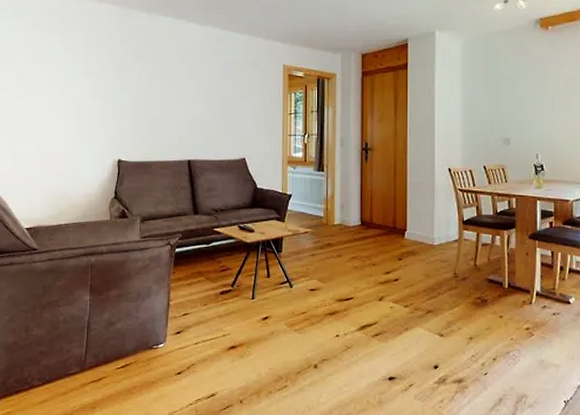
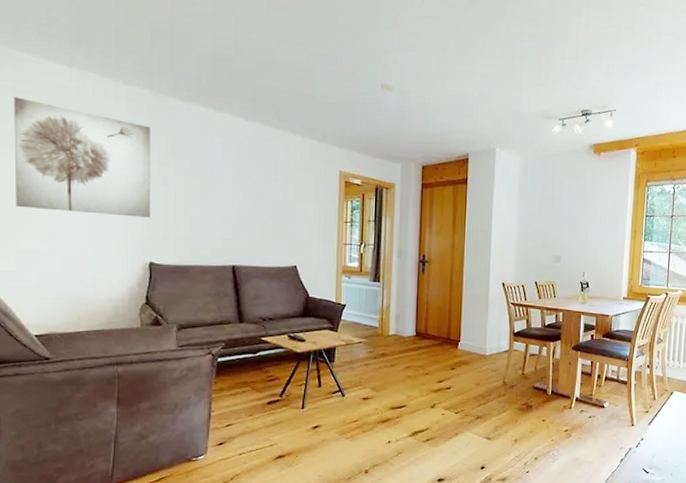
wall art: none [14,22,119,119] -> present [13,97,150,218]

